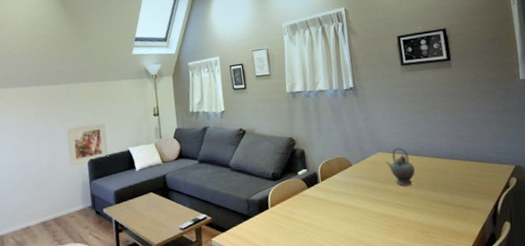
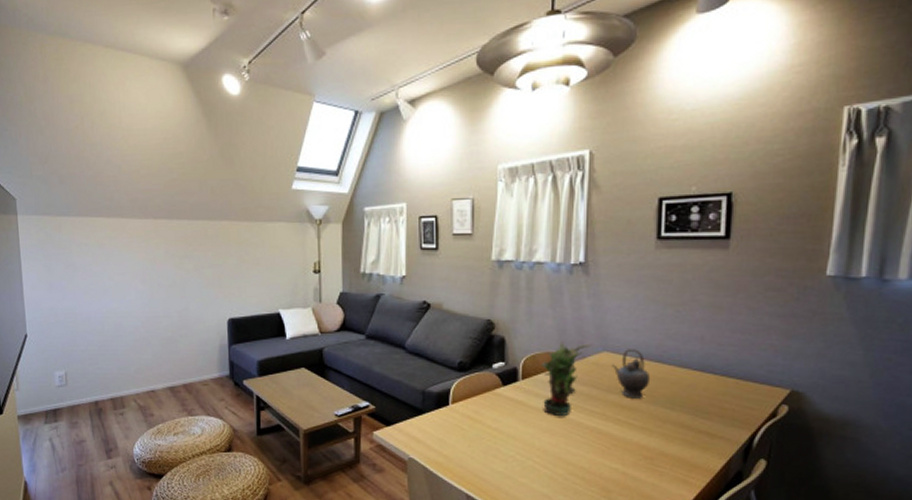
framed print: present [66,123,109,167] -> none [203,275,253,325]
potted plant: none [333,147,369,207] -> present [540,340,592,416]

